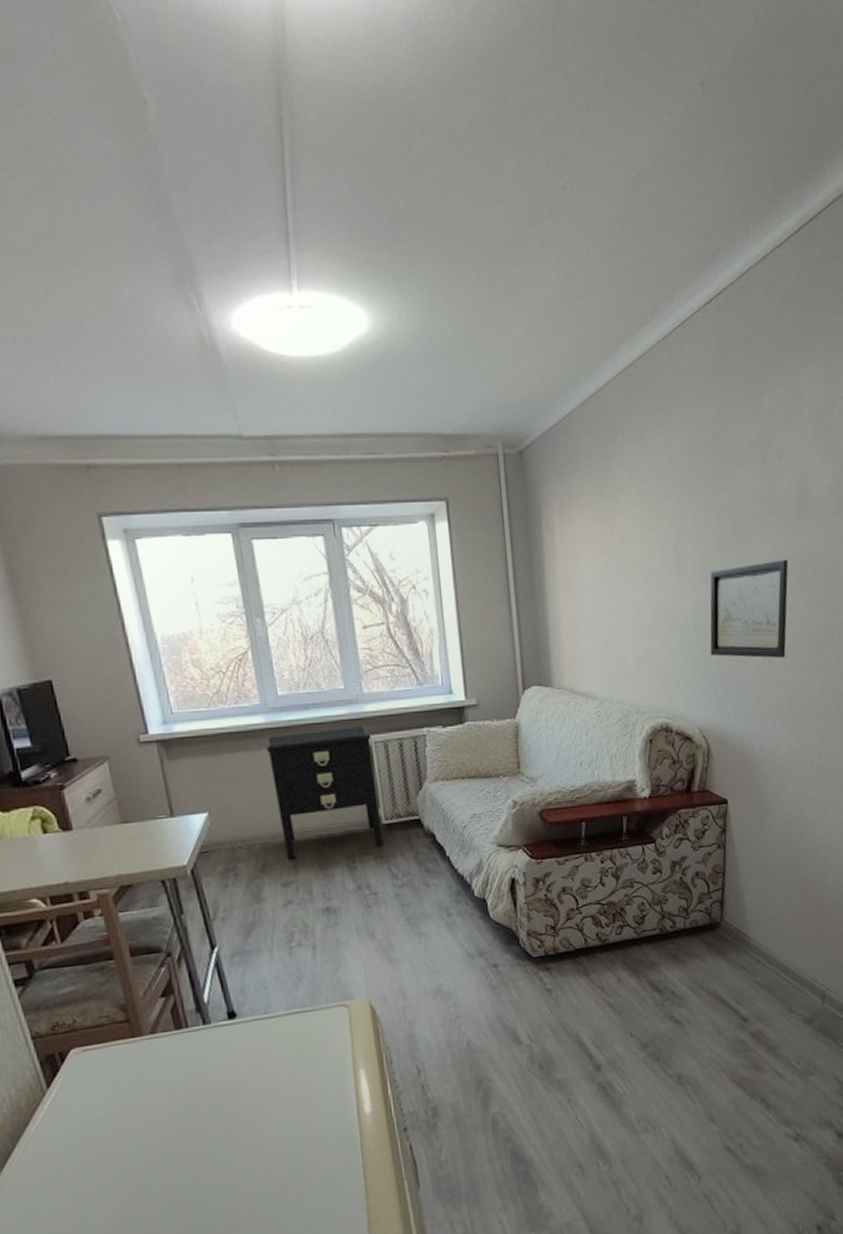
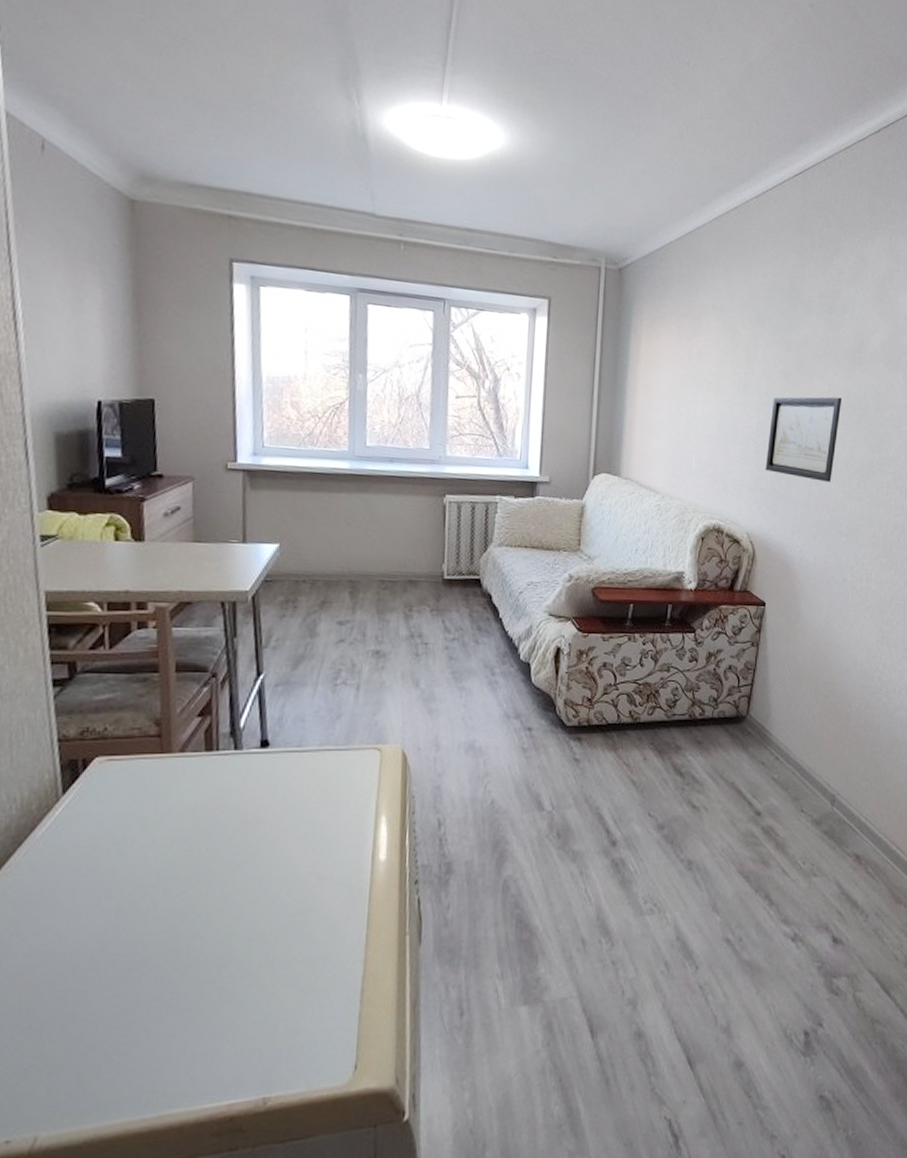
nightstand: present [266,726,384,860] -> none [346,481,446,600]

